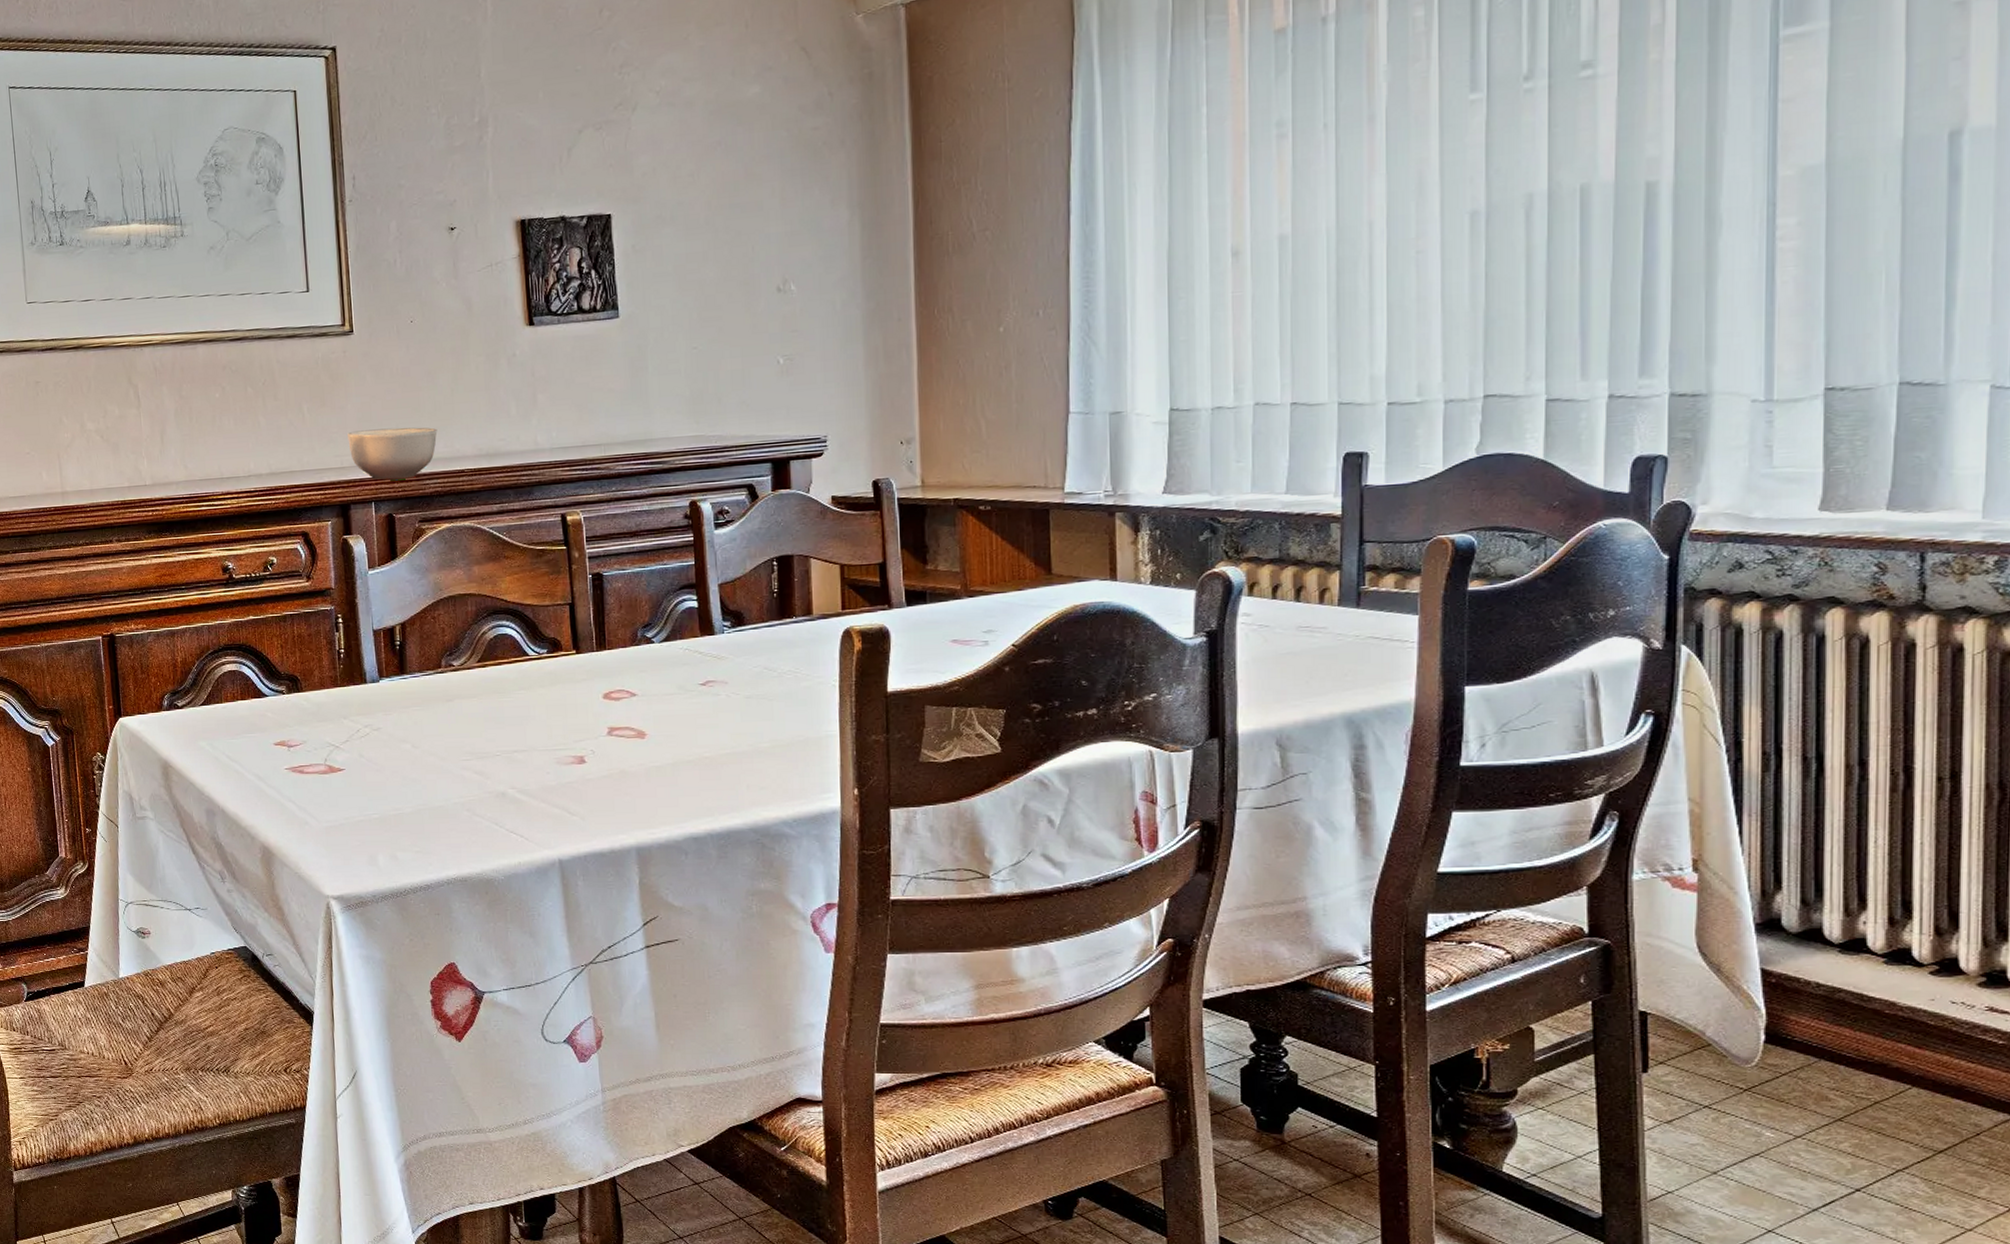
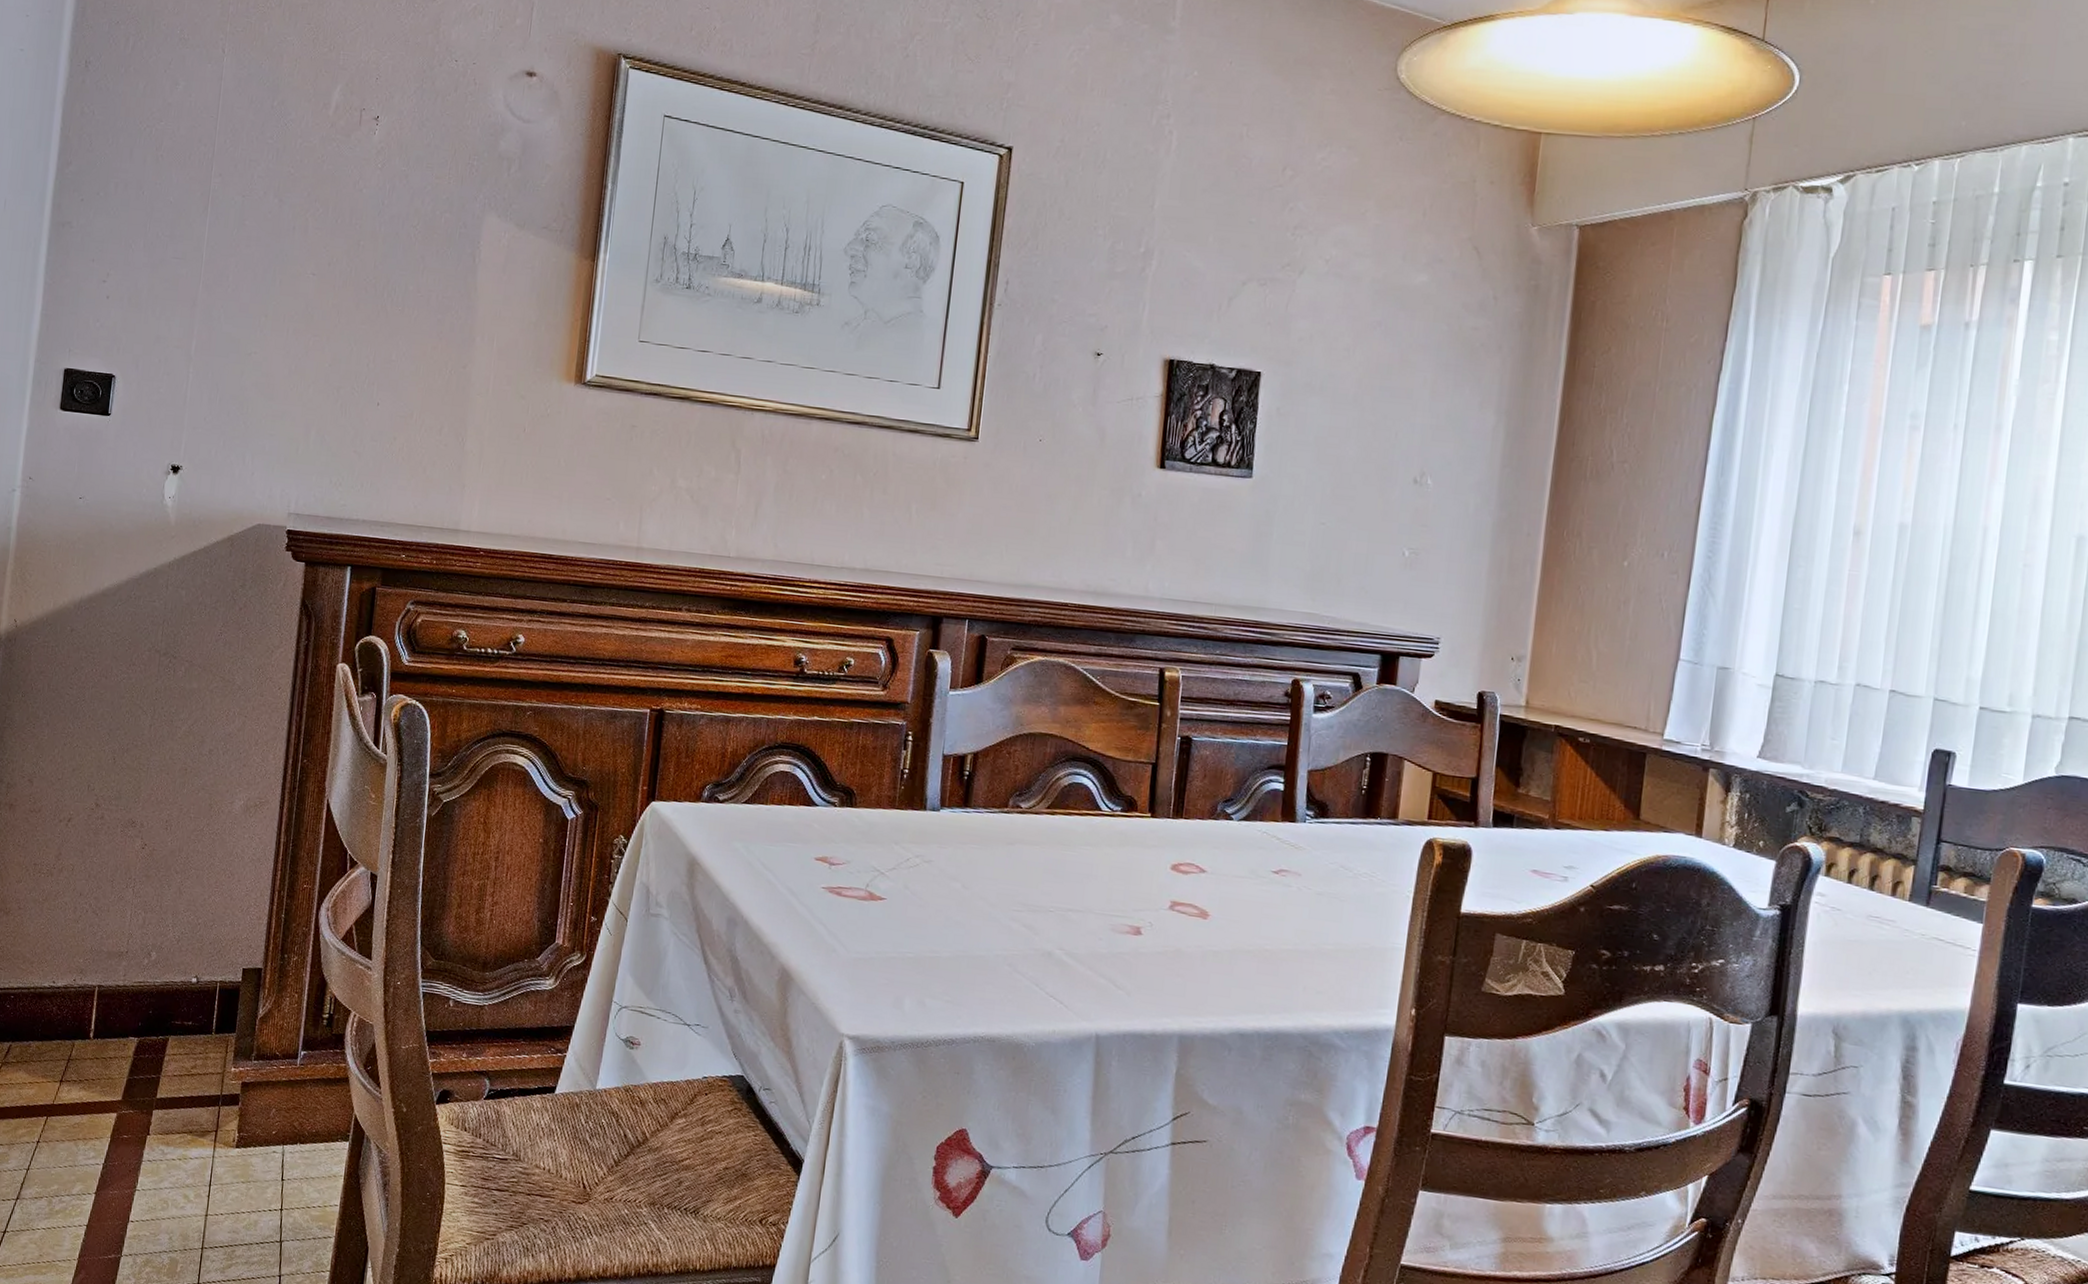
bowl: present [347,427,438,481] -> none [952,541,1048,603]

